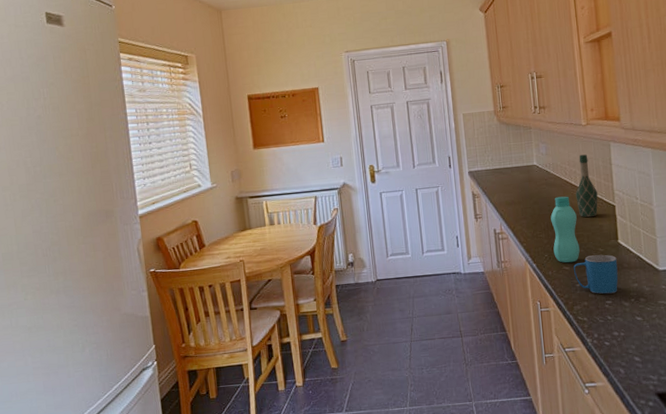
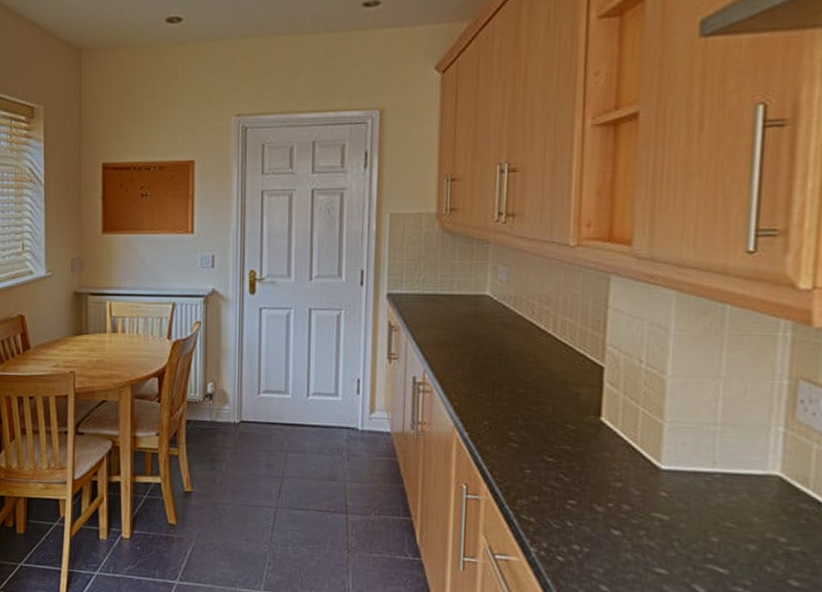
bottle: present [550,196,580,263] -> none [498,344,541,439]
mug: present [574,254,618,294] -> none [525,433,594,491]
wine bottle: present [575,154,598,218] -> none [543,288,579,379]

